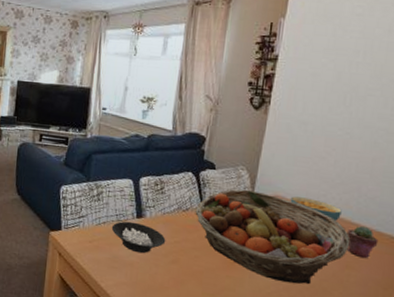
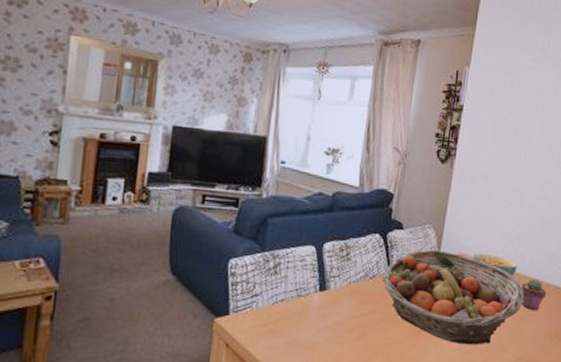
cereal bowl: present [111,221,166,254] -> none [290,296,352,332]

